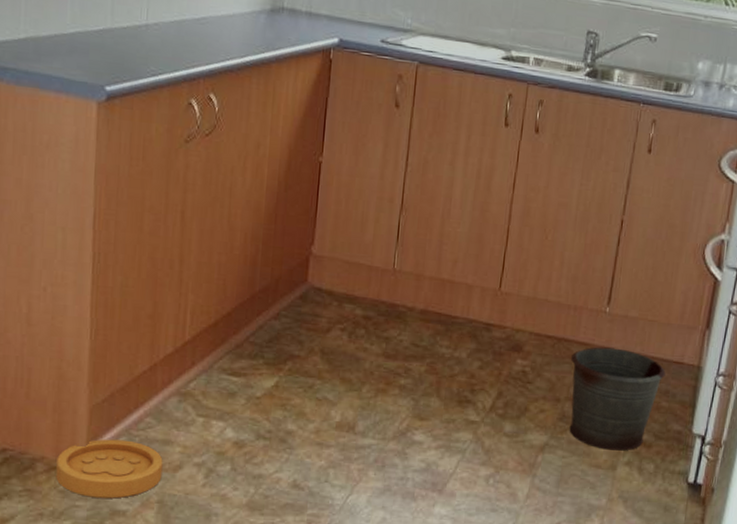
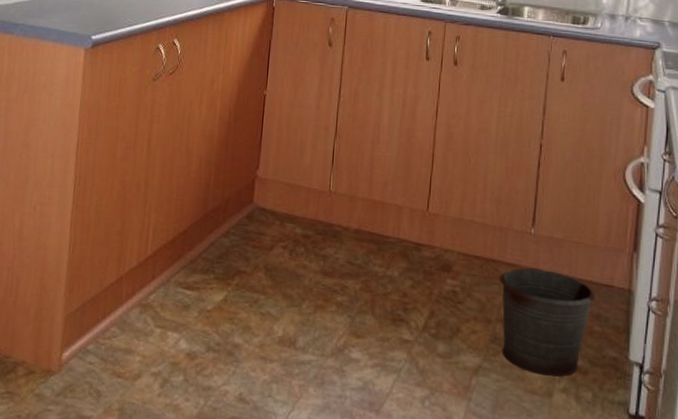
pet bowl: present [56,439,163,499] -> none [33,346,125,405]

